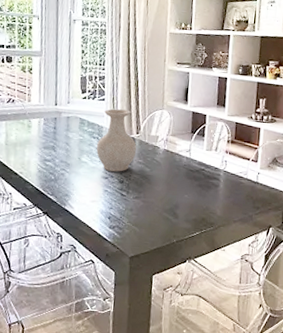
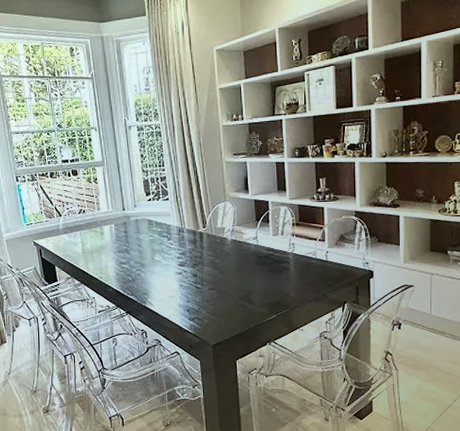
vase: present [96,108,137,172] -> none [166,206,206,266]

